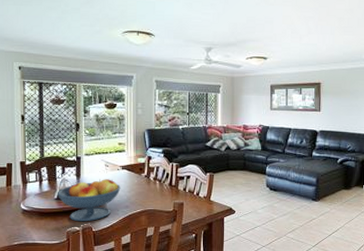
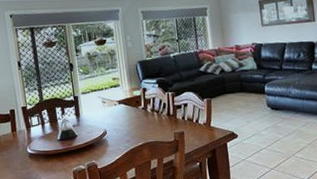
fruit bowl: present [57,179,121,222] -> none [59,115,120,161]

